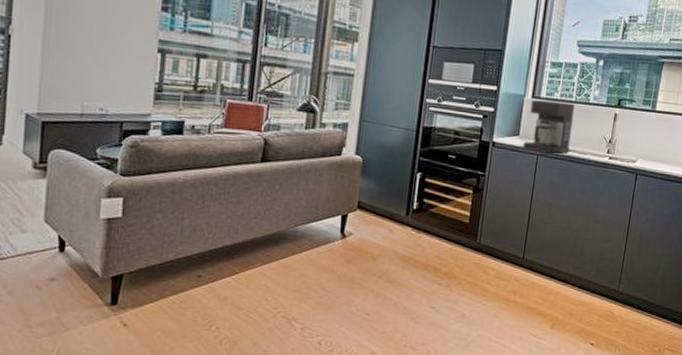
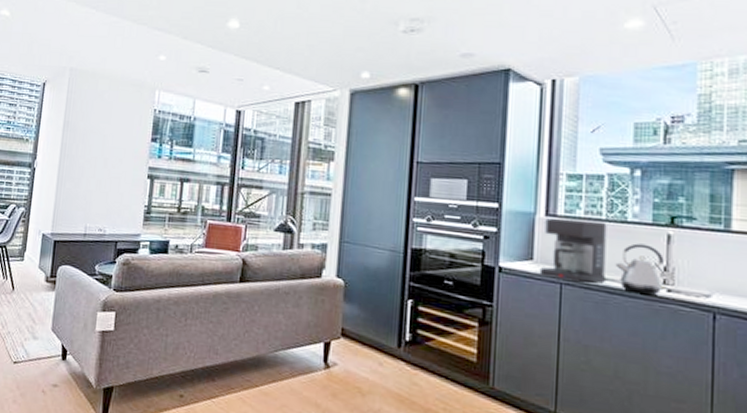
kettle: none [577,121,611,162] -> present [615,243,665,295]

